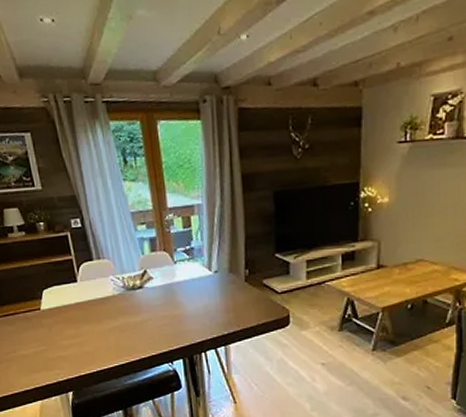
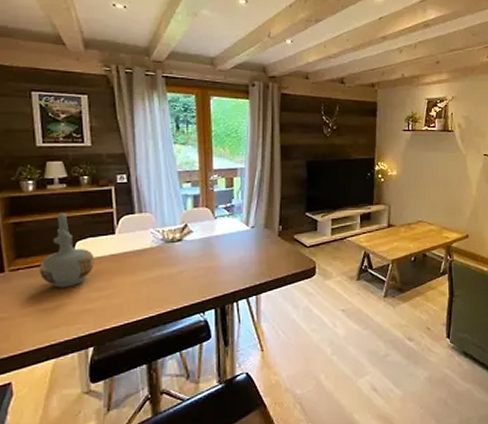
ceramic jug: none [14,261,63,335] -> present [40,212,94,288]

